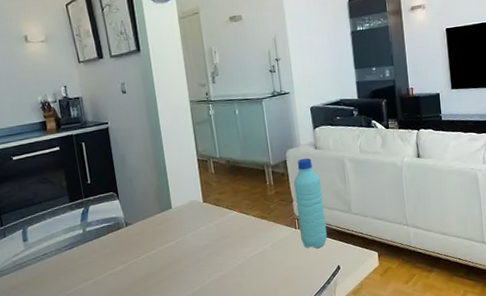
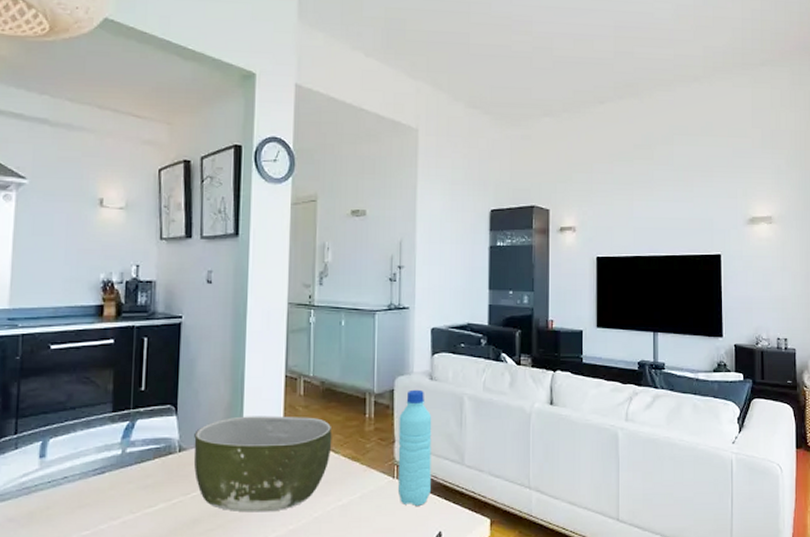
bowl: none [135,189,244,266] -> present [193,416,333,513]

